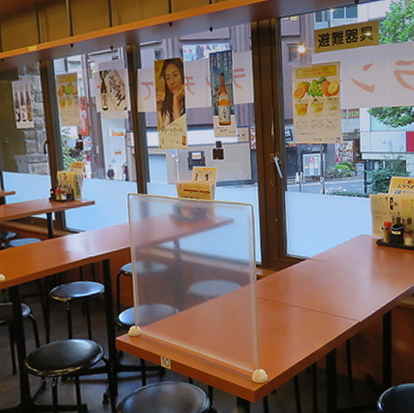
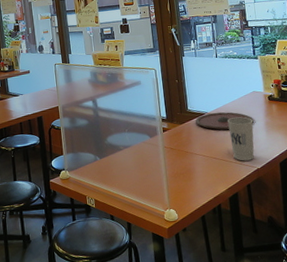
plate: none [295,257,359,279] -> present [195,112,254,130]
cup: none [331,263,359,314] -> present [227,117,254,161]

